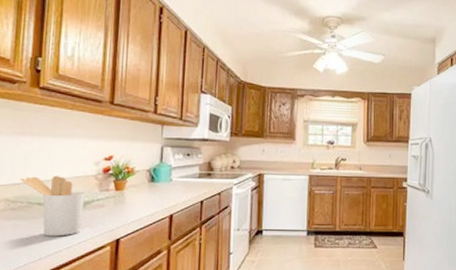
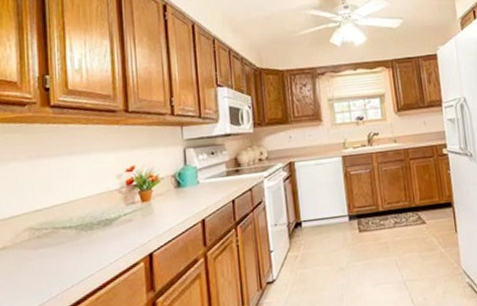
utensil holder: present [20,175,85,237] -> none [42,195,111,261]

